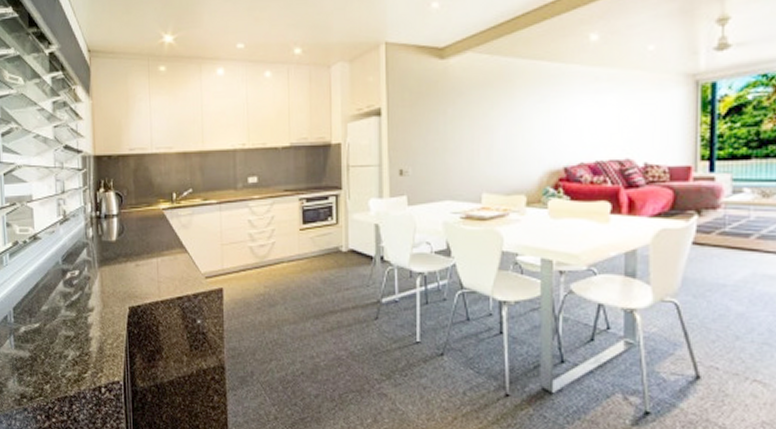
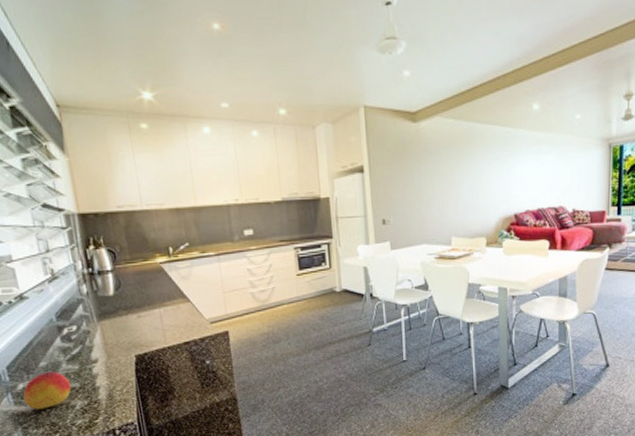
peach: none [23,316,66,356] -> present [23,371,71,410]

